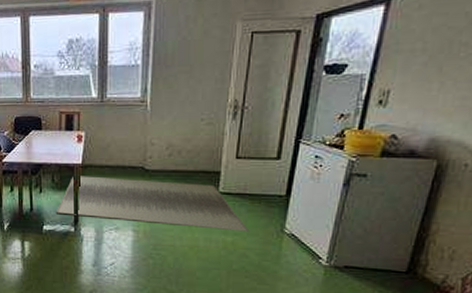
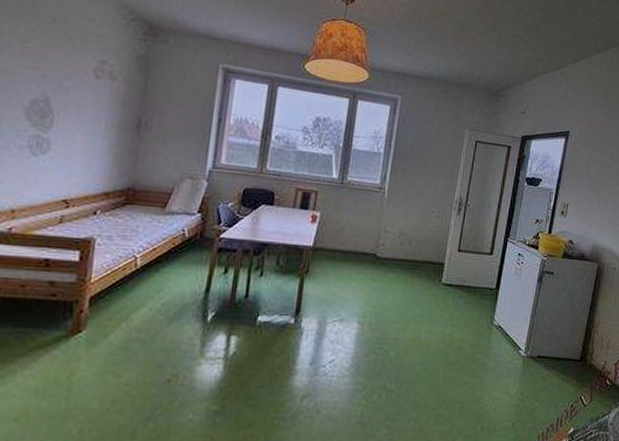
rug: present [57,176,250,232] -> none [276,259,466,324]

